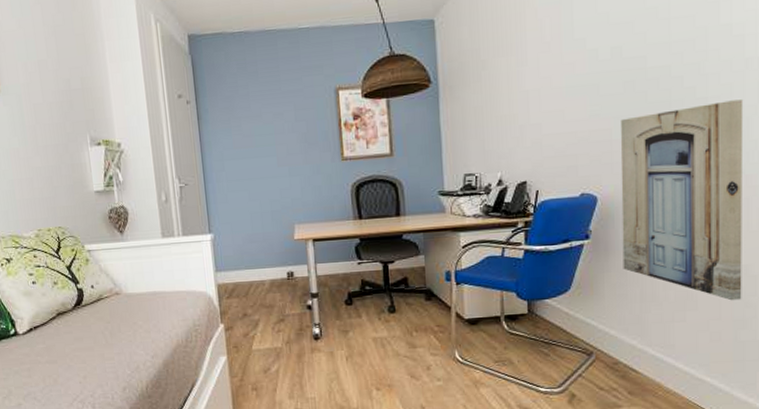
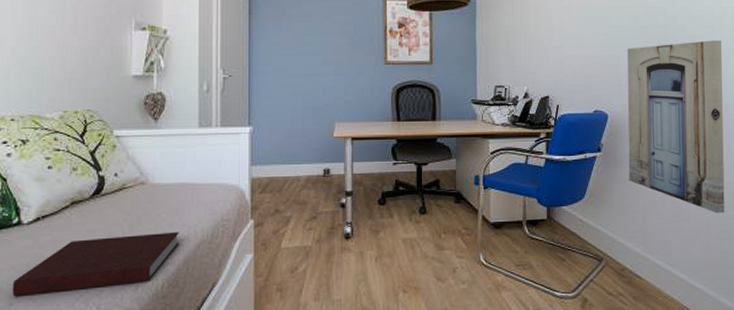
notebook: none [18,337,158,398] -> present [12,231,180,297]

